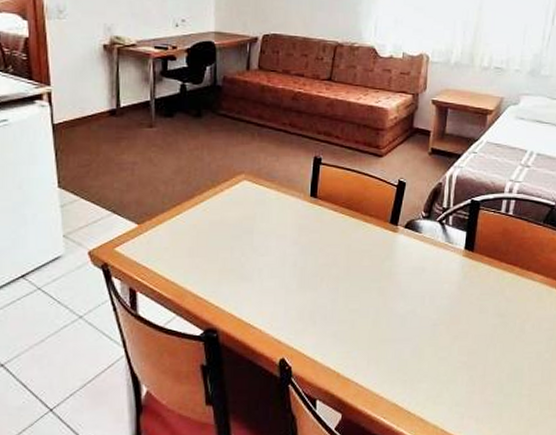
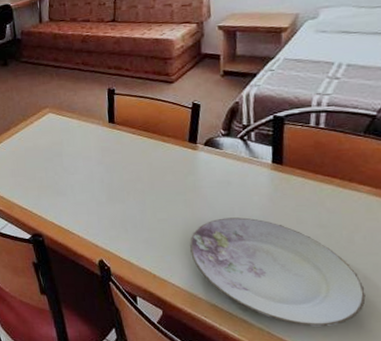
plate: none [378,307,528,420] -> present [190,217,366,327]

